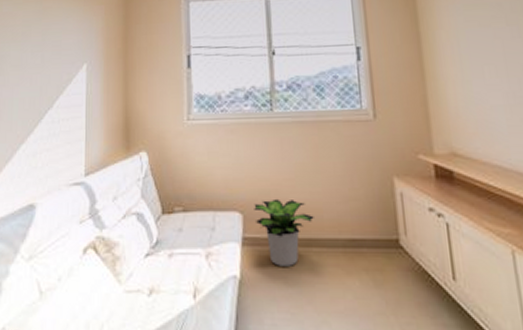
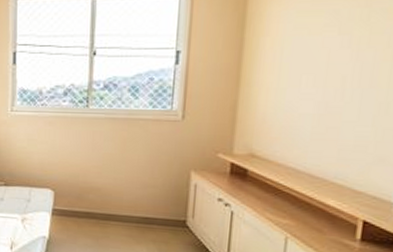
potted plant: present [254,198,314,266] -> none [64,181,115,233]

